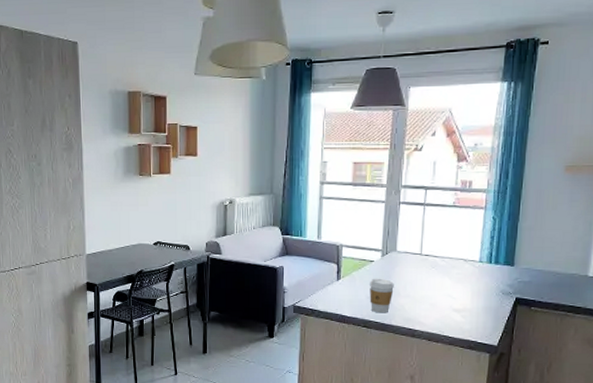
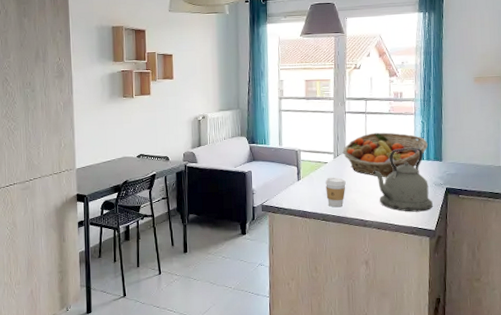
fruit basket: none [392,228,498,282] -> present [342,132,428,178]
kettle: none [428,249,497,324] -> present [373,148,433,212]

